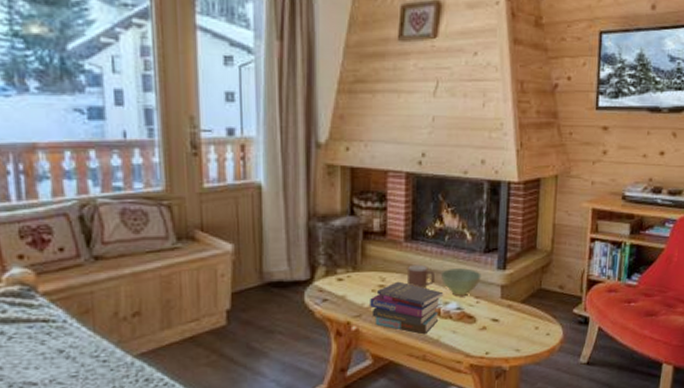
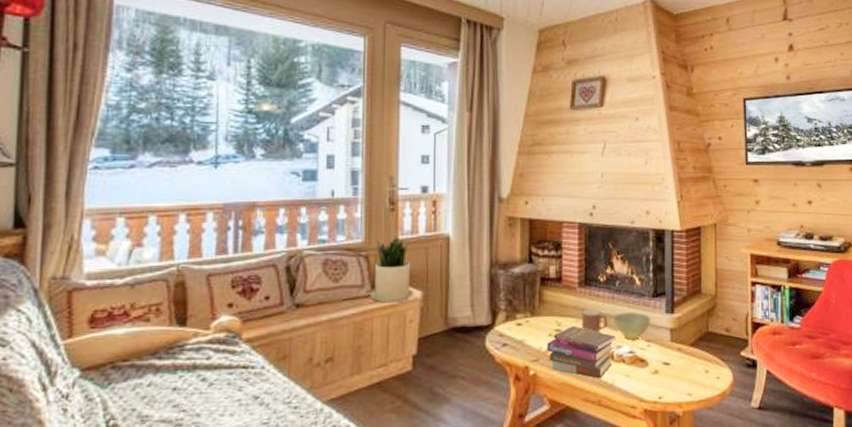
planter: none [176,184,224,256] -> present [370,236,414,303]

